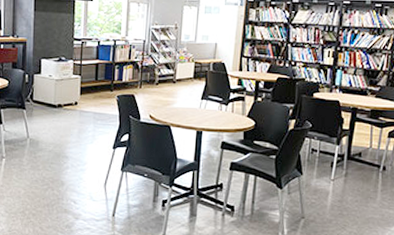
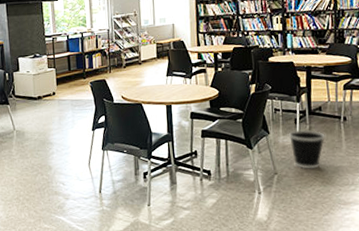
wastebasket: none [323,174,361,217] -> present [289,129,325,169]

